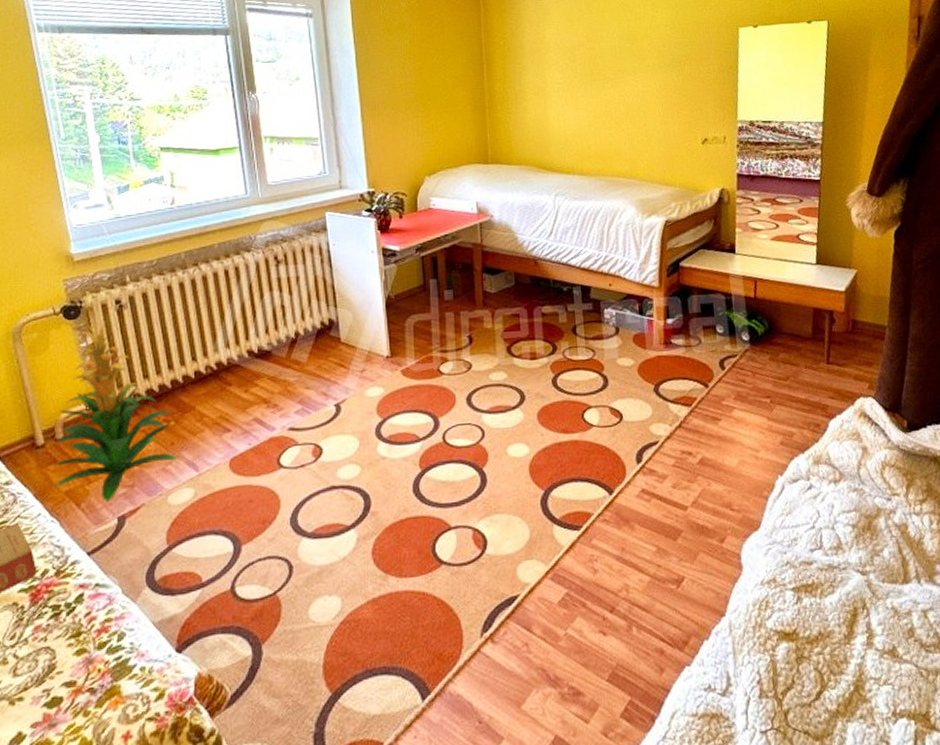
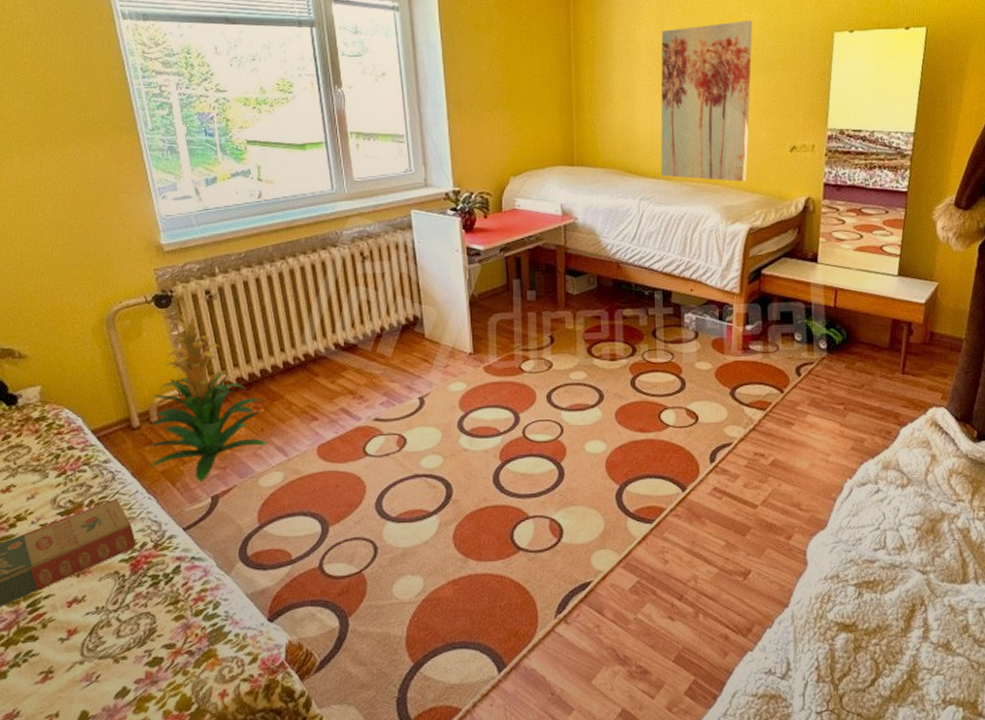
wall art: none [570,19,661,175] -> present [660,21,753,182]

